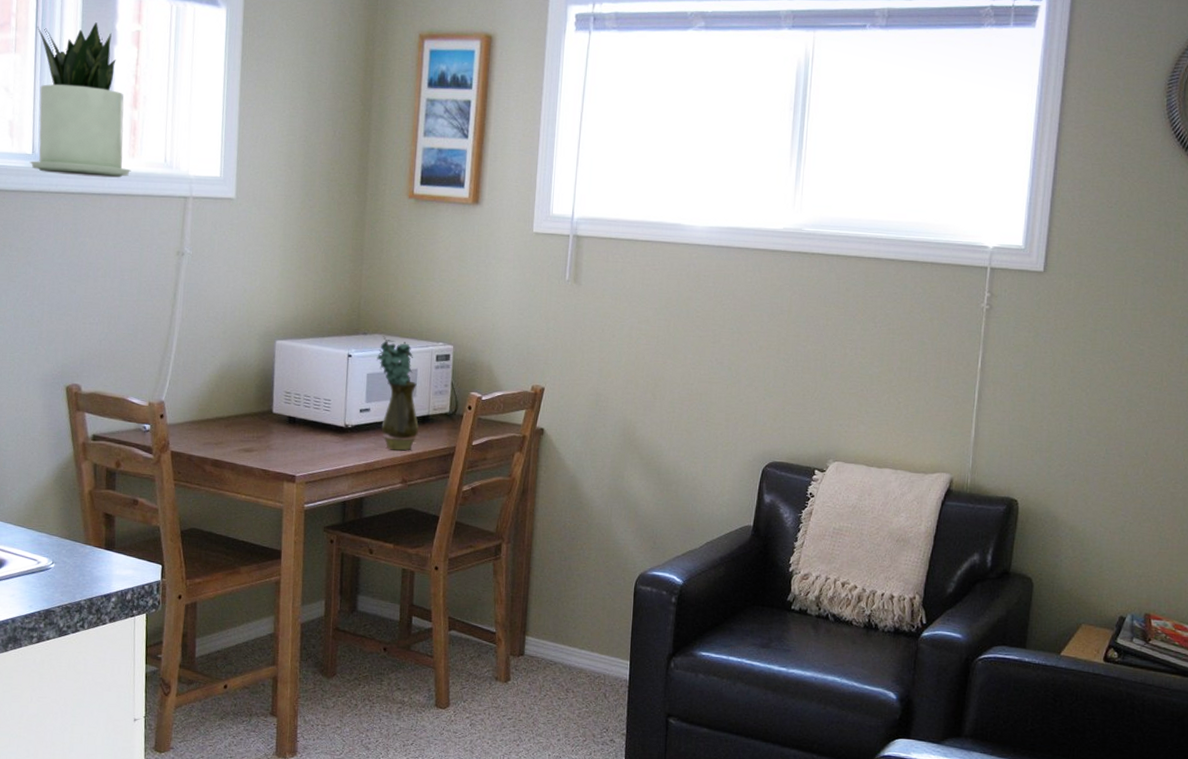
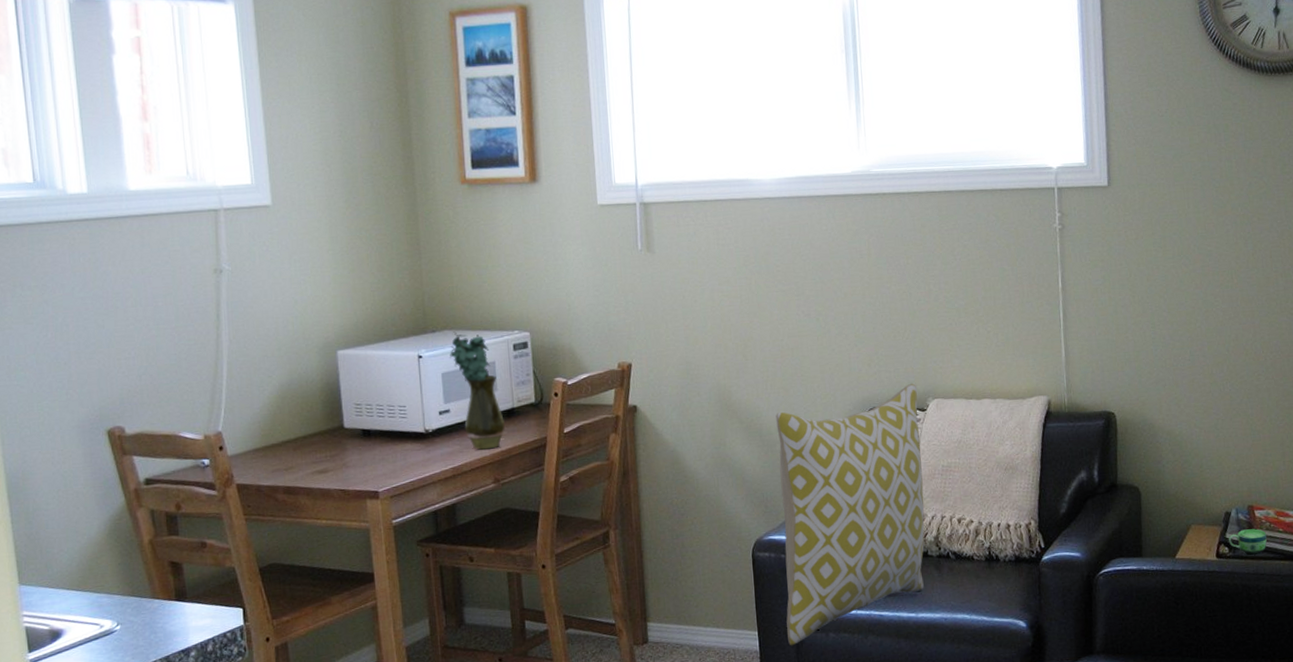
planter: present [29,22,131,178] -> none [20,32,150,201]
pillow: none [658,443,820,681] -> present [776,383,925,646]
cup: none [1118,637,1161,664] -> present [1228,528,1267,555]

